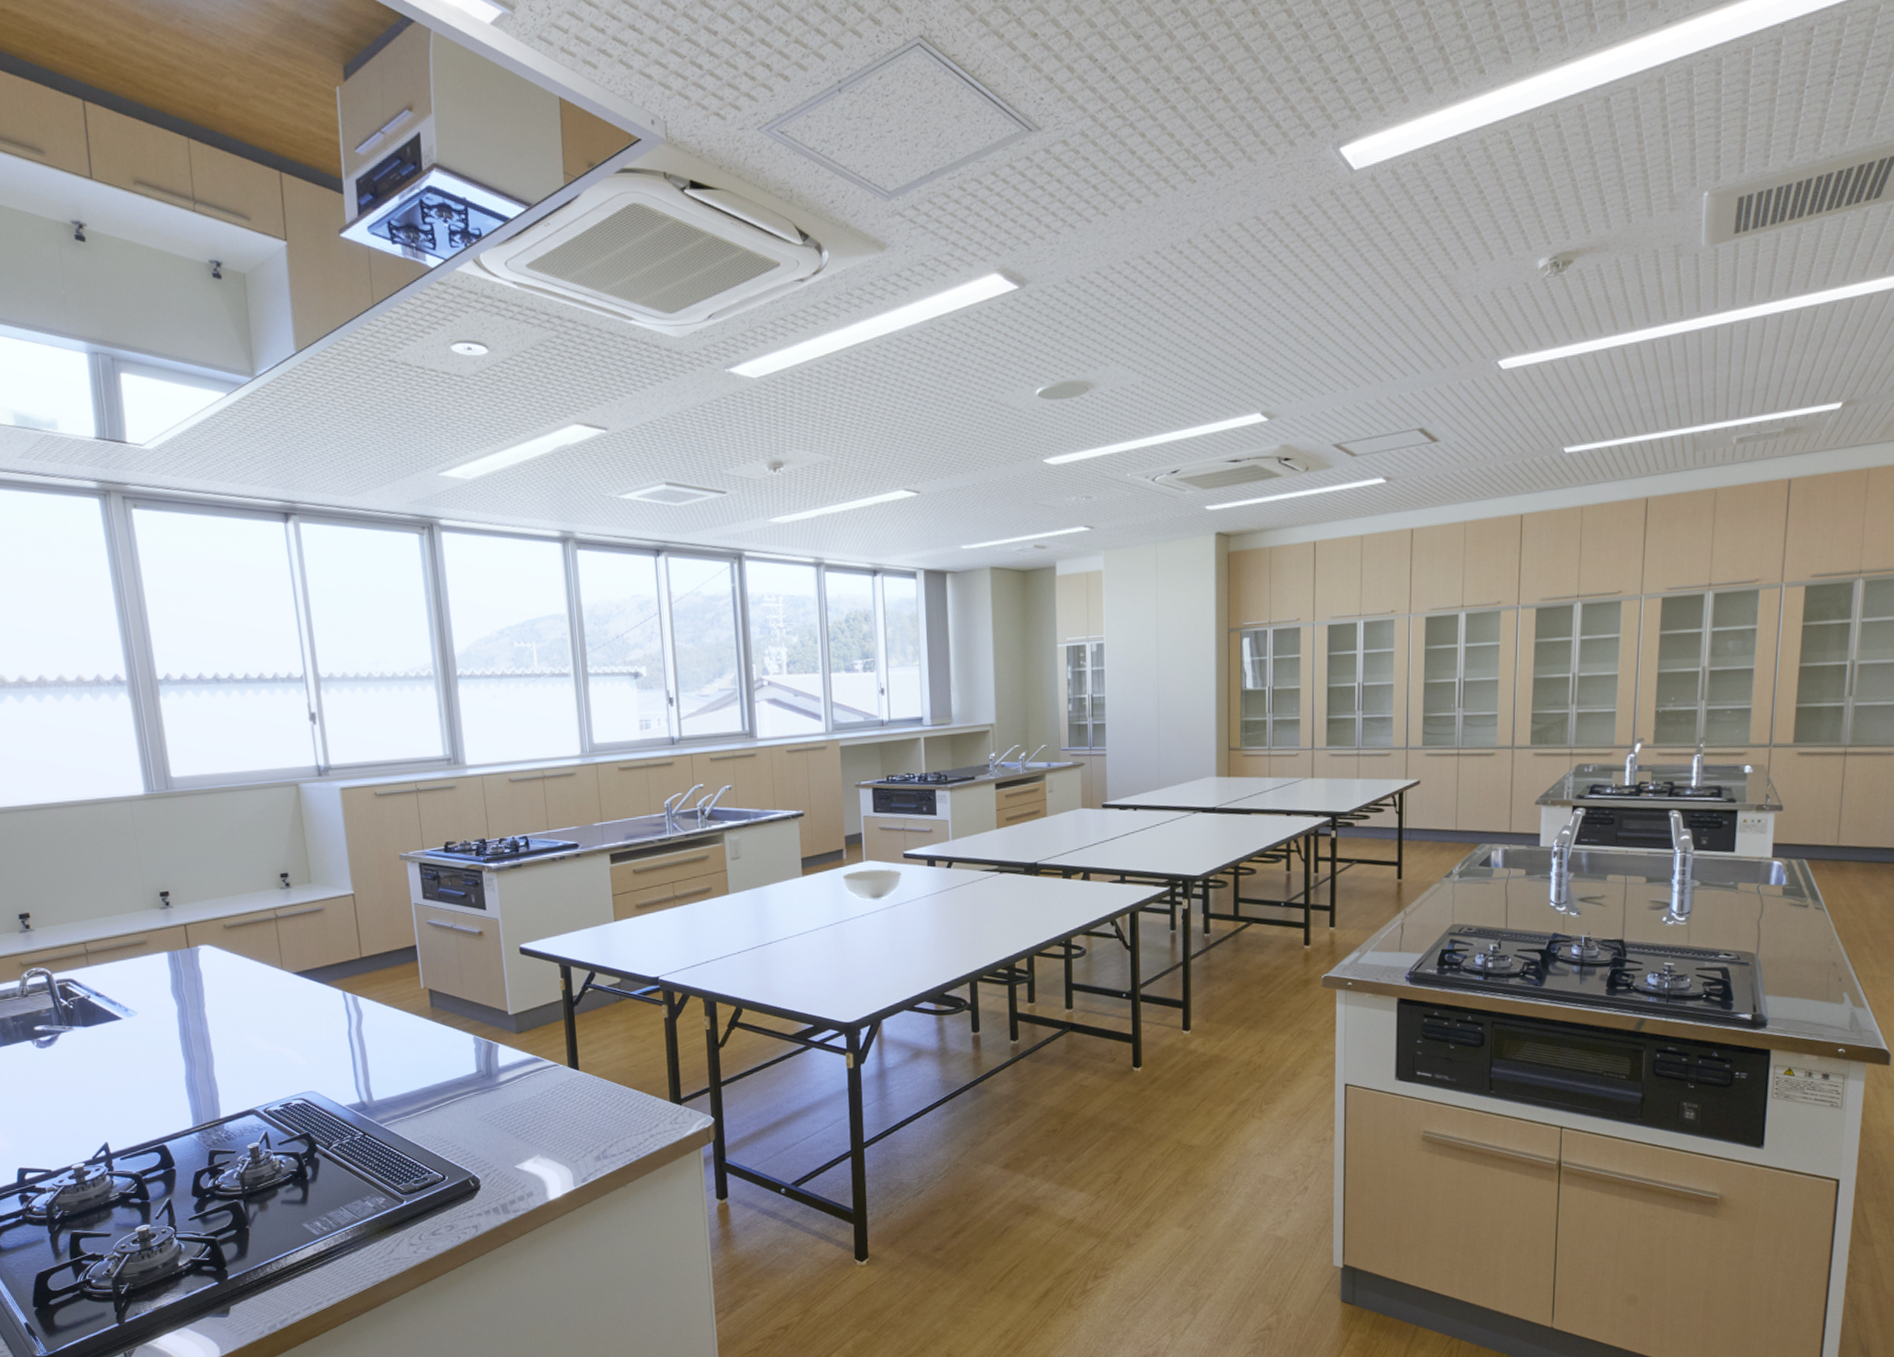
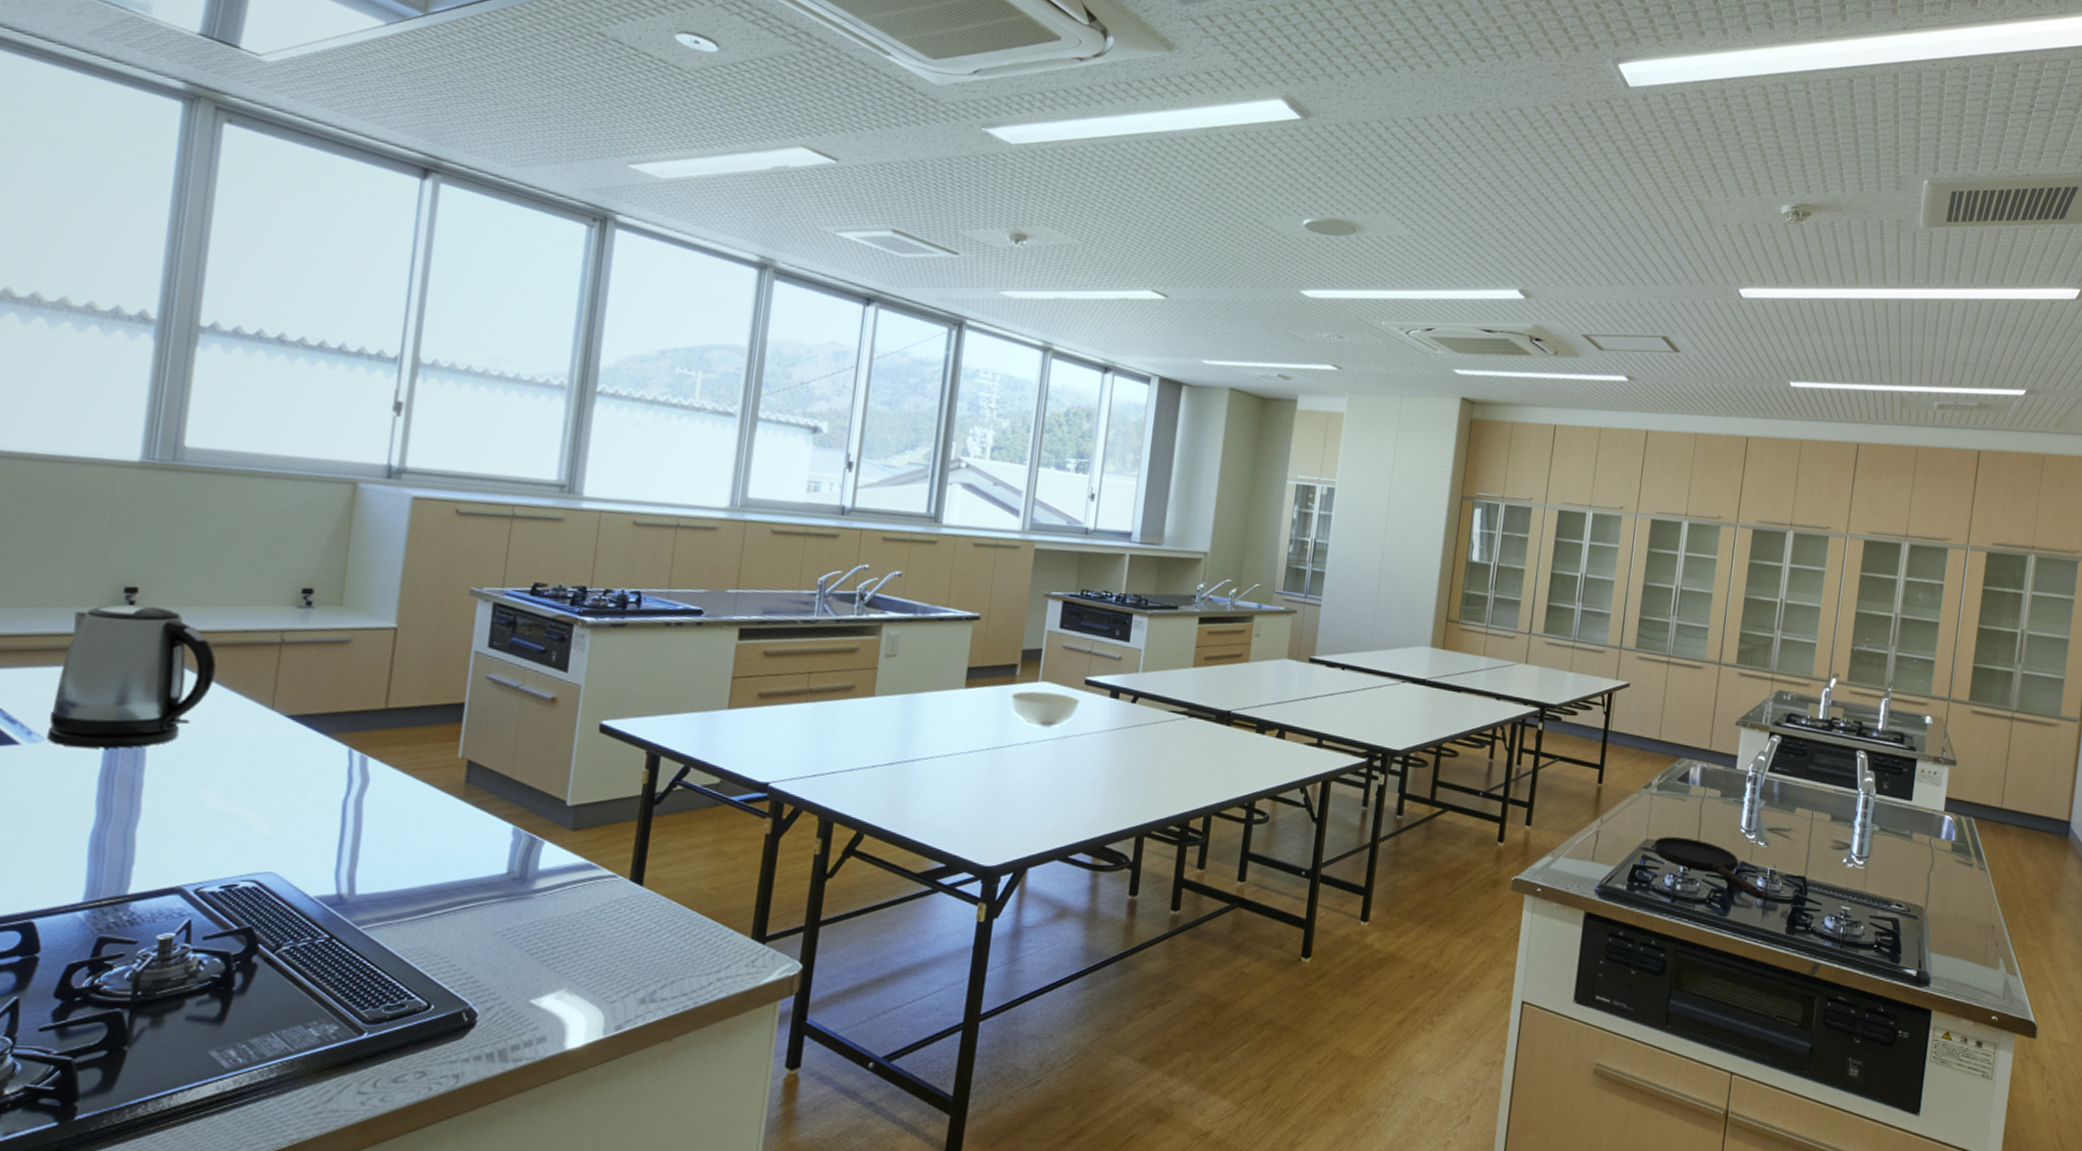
kettle: none [131,903,237,1016] -> present [46,604,217,749]
frying pan: none [1461,918,1581,966] -> present [1654,836,1764,899]

